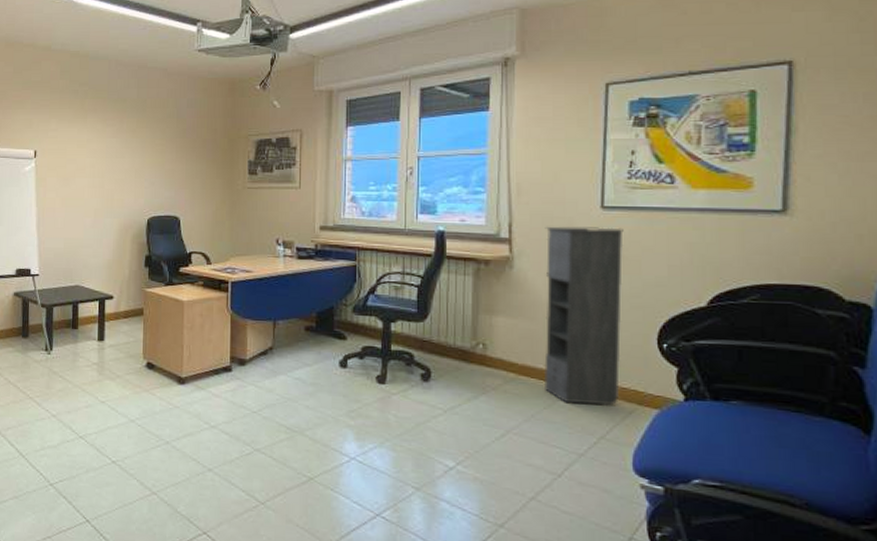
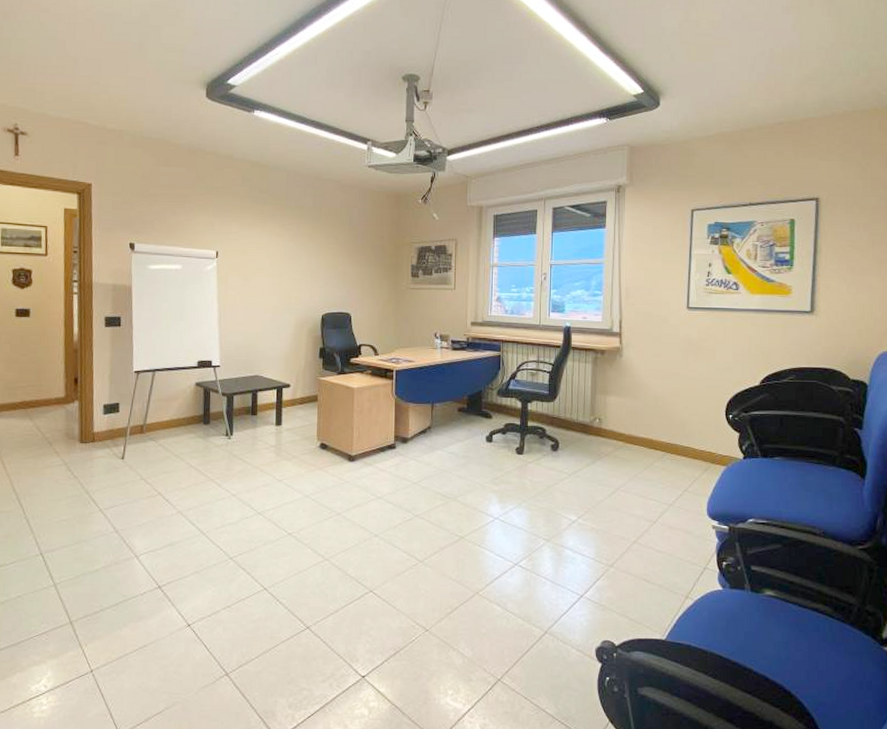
storage cabinet: present [544,226,624,406] -> none [645,323,703,465]

